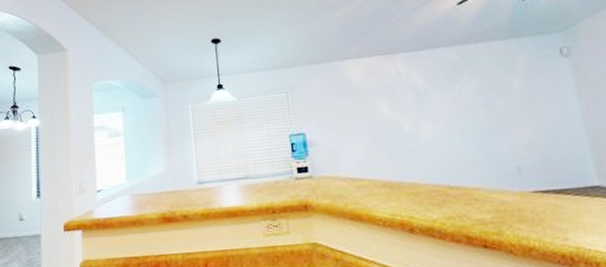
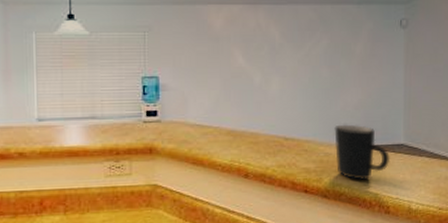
mug: none [505,167,587,232] -> present [334,124,391,181]

